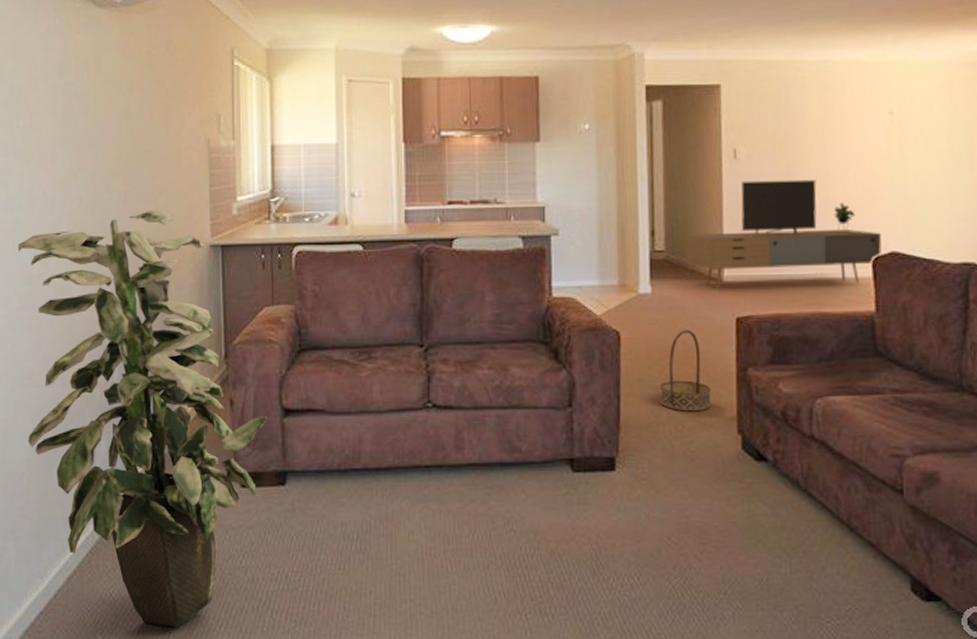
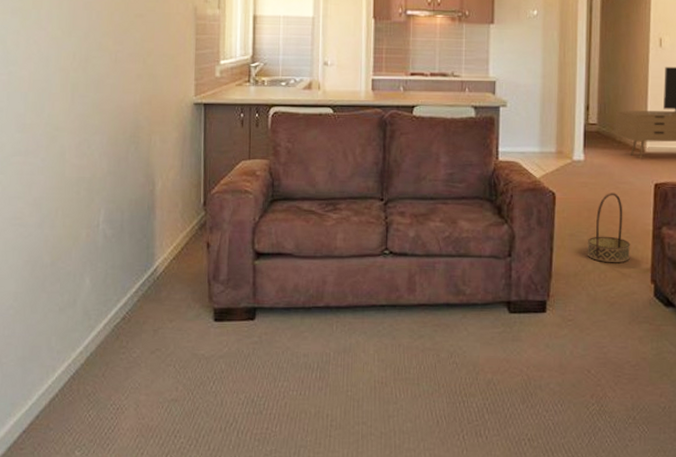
indoor plant: present [18,210,268,627] -> none [12,69,241,445]

